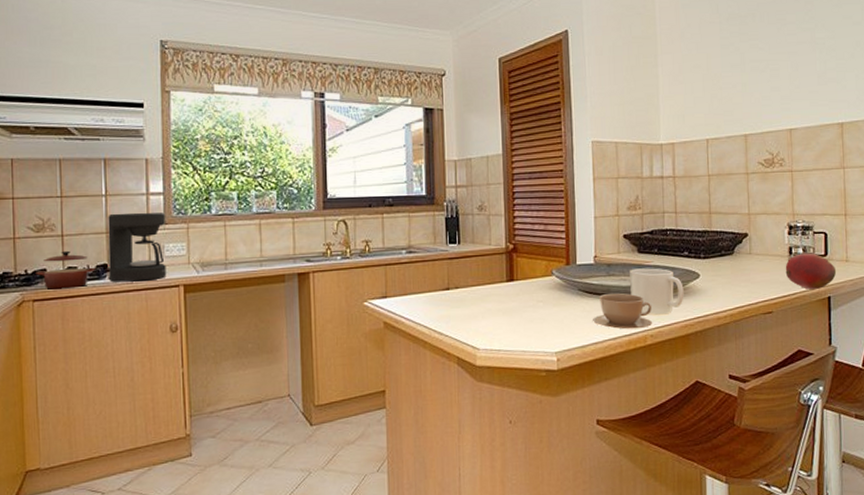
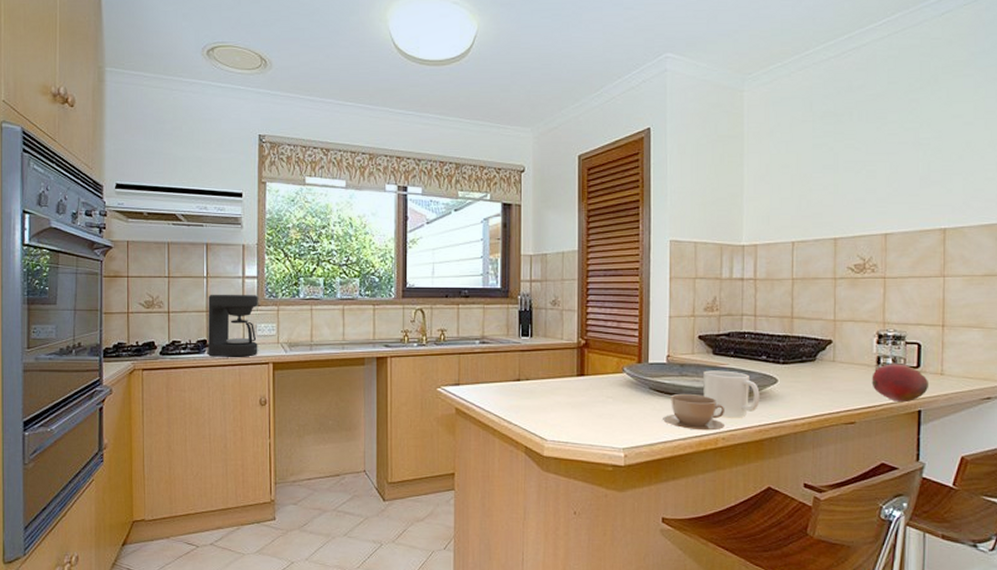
saucepan: present [36,250,95,291] -> none [145,326,196,362]

